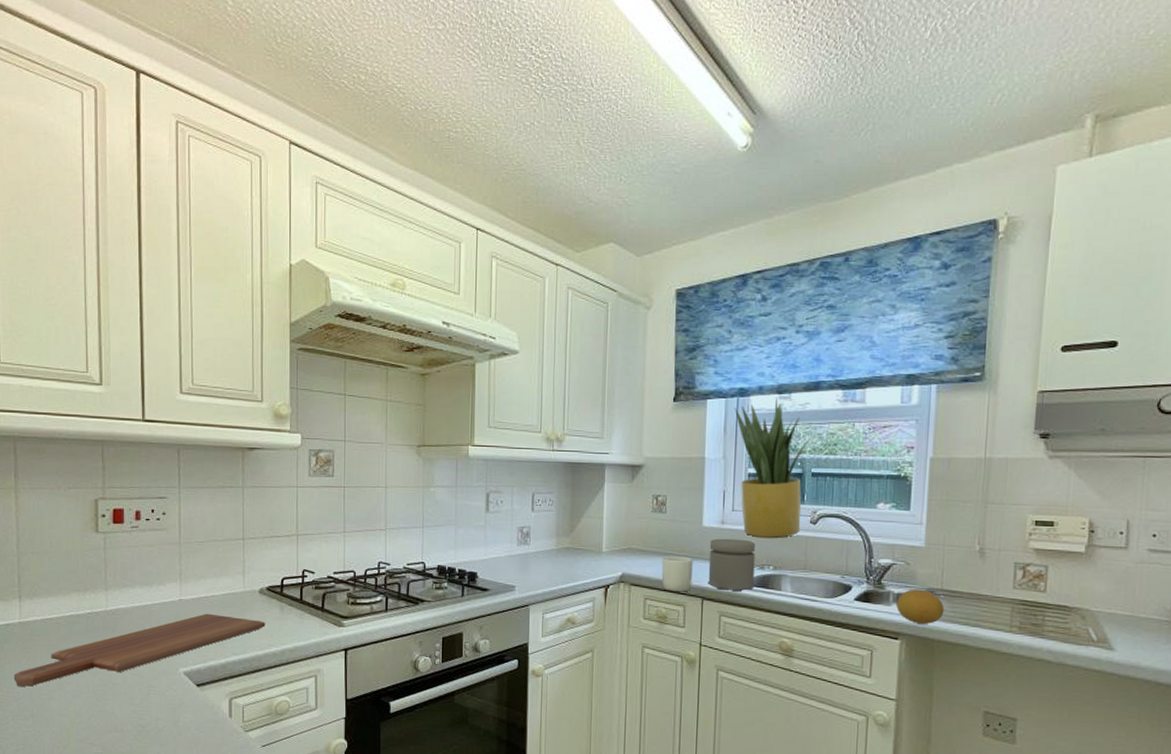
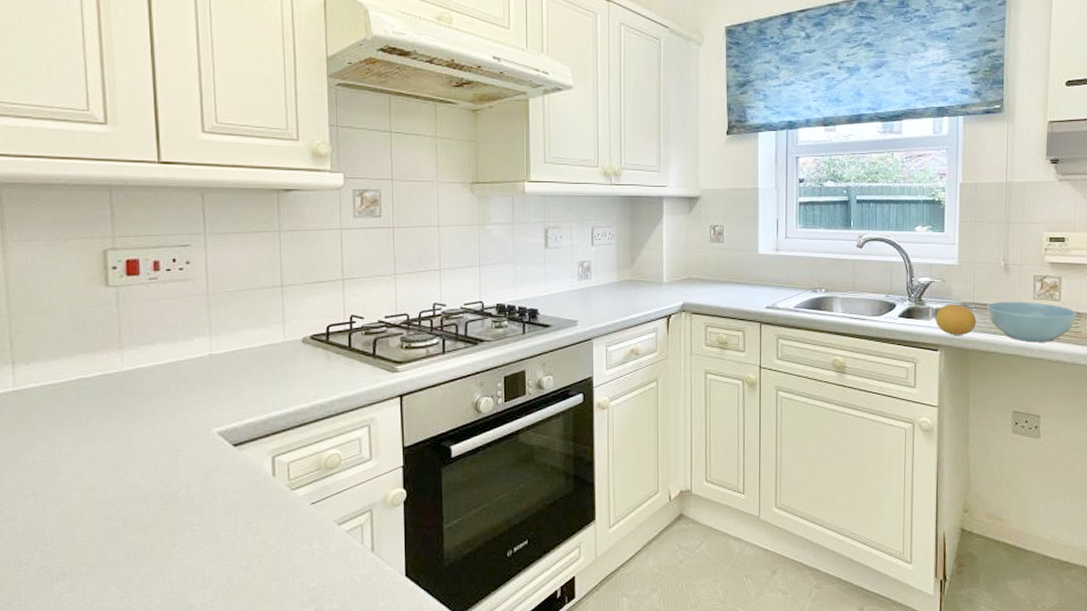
cutting board: present [13,613,266,687] -> none [8,367,311,462]
mug: present [661,555,693,592] -> none [721,283,751,318]
jar: present [708,538,756,591] -> none [765,264,808,314]
planter: present [734,397,812,538] -> none [784,129,856,262]
bowl: none [956,589,1066,638] -> present [986,301,1077,342]

